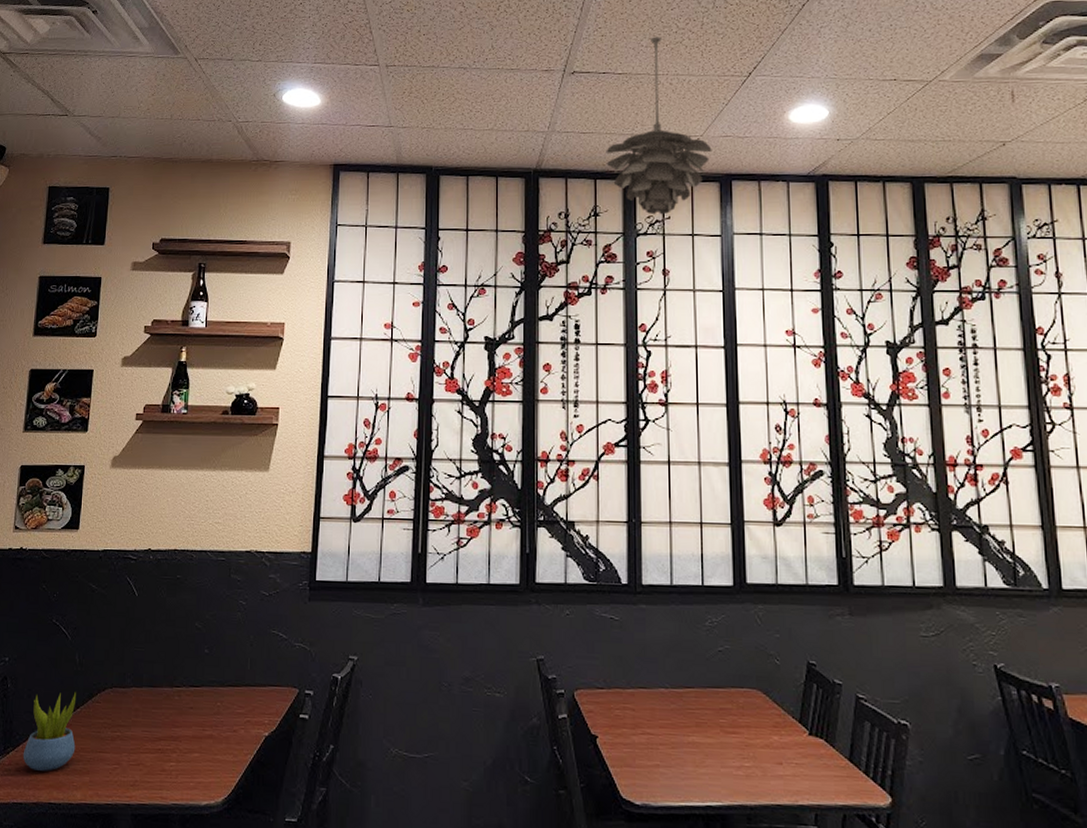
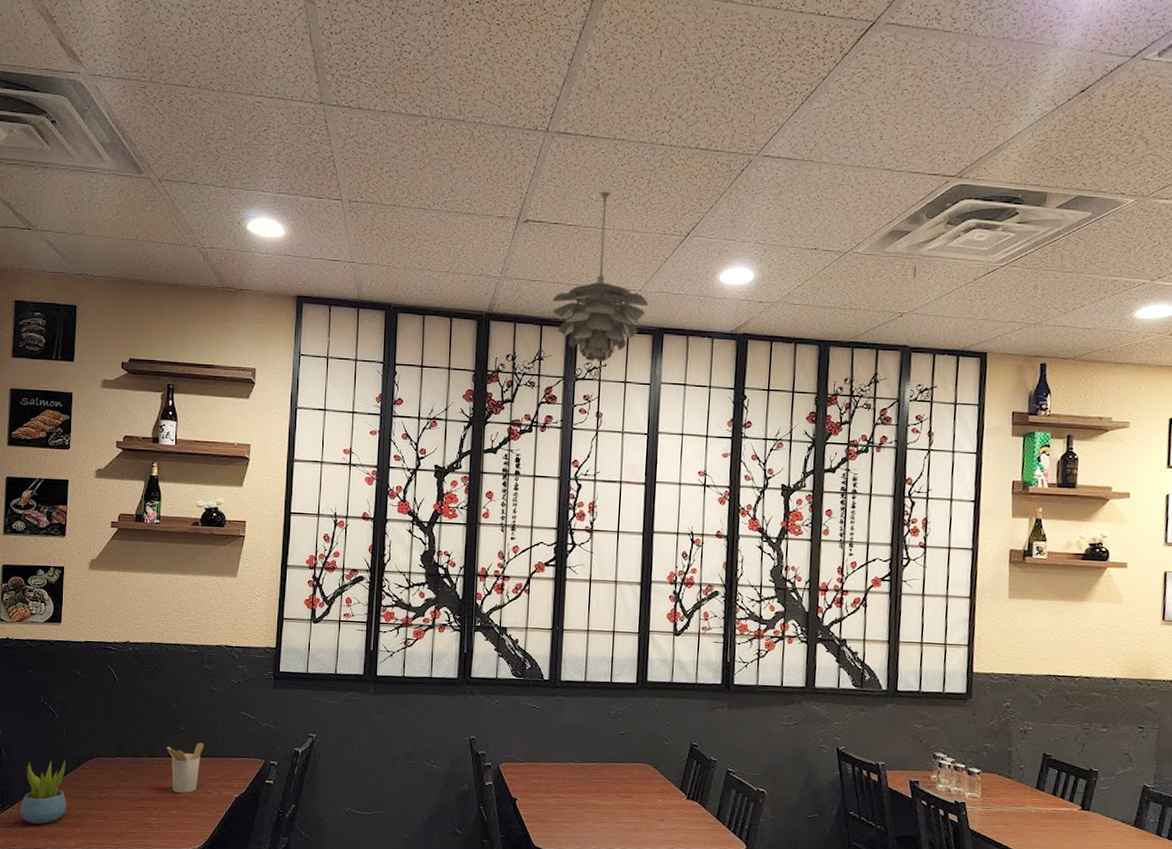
utensil holder: none [187,668,230,732] -> present [166,742,204,794]

